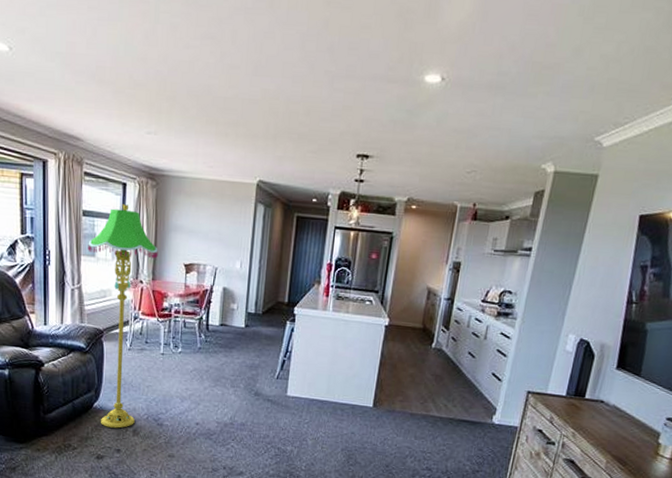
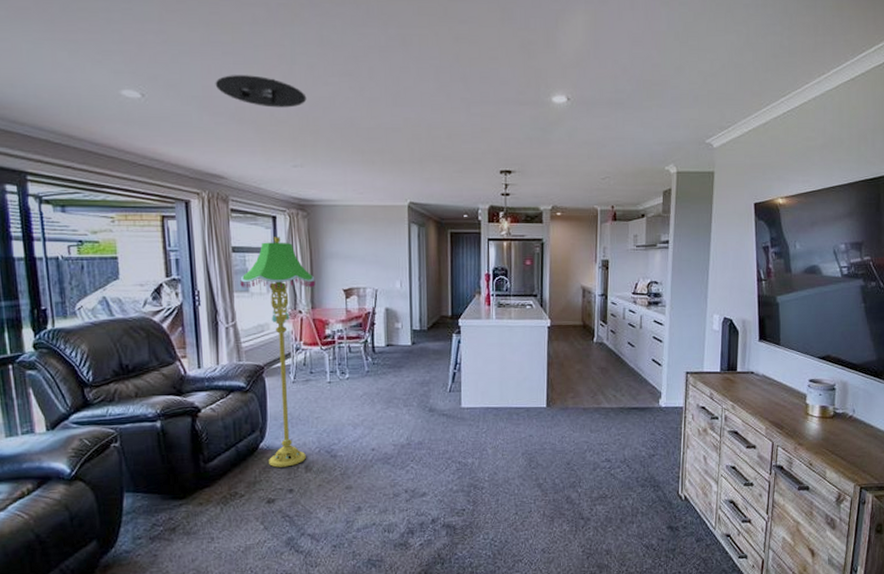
ceiling light: none [79,32,167,71] -> present [215,75,307,108]

